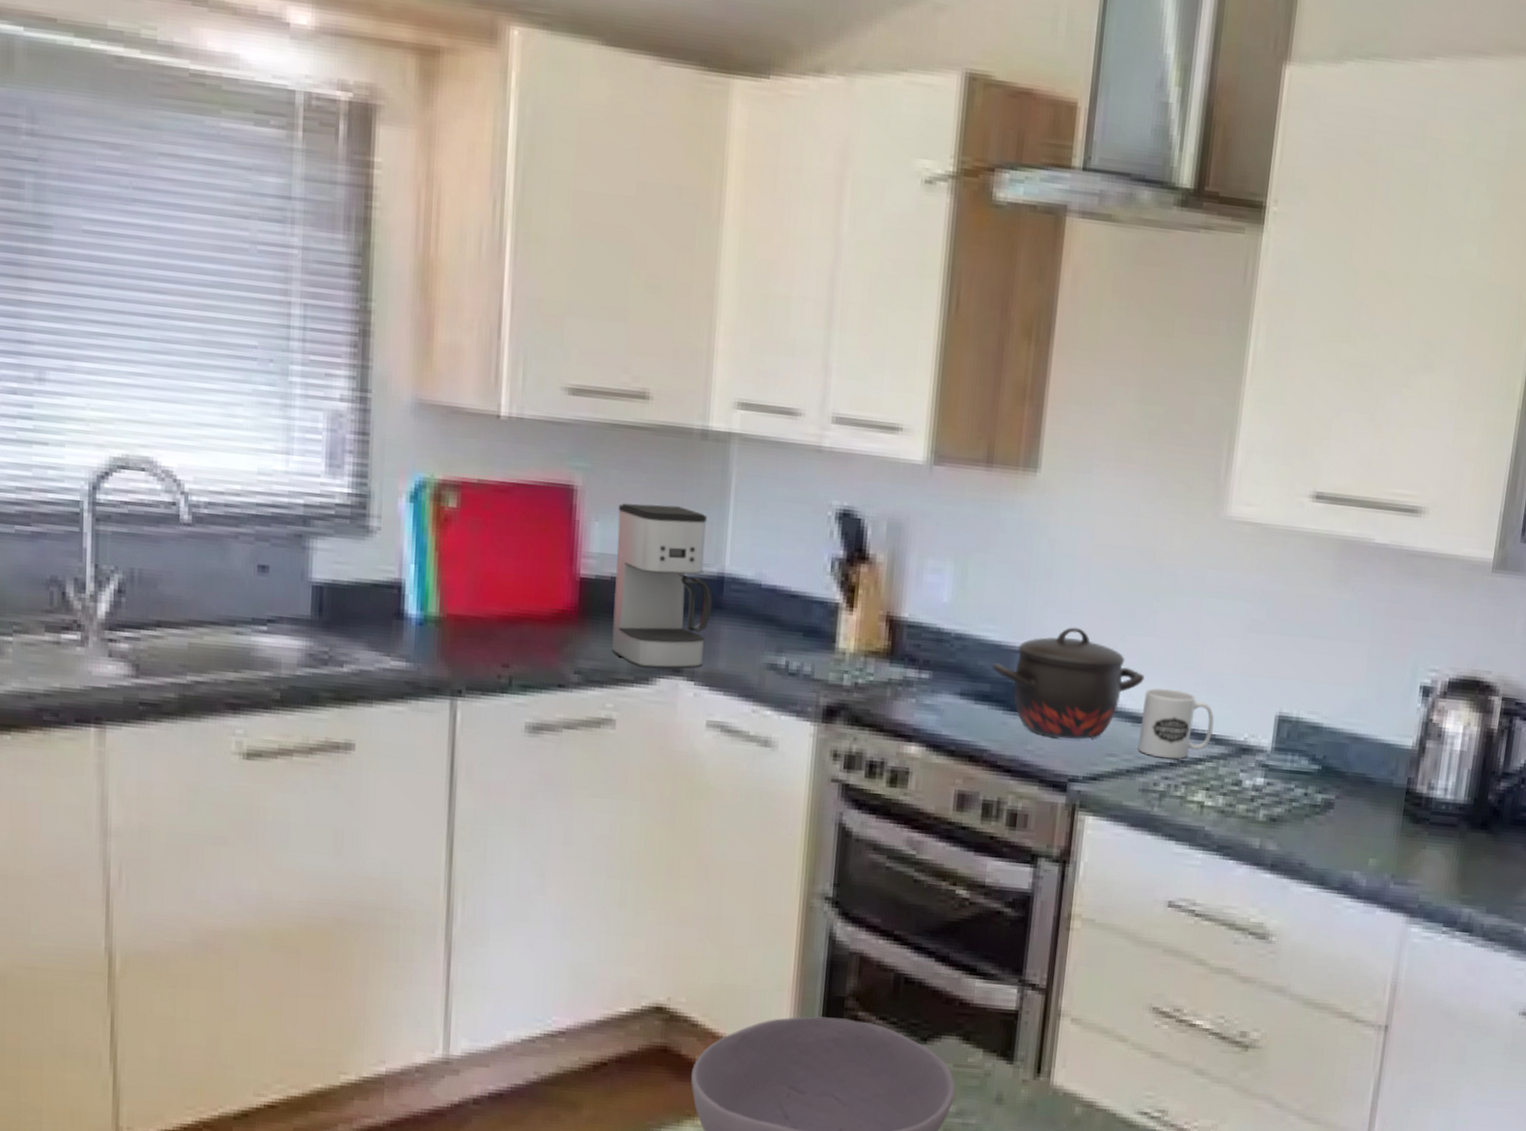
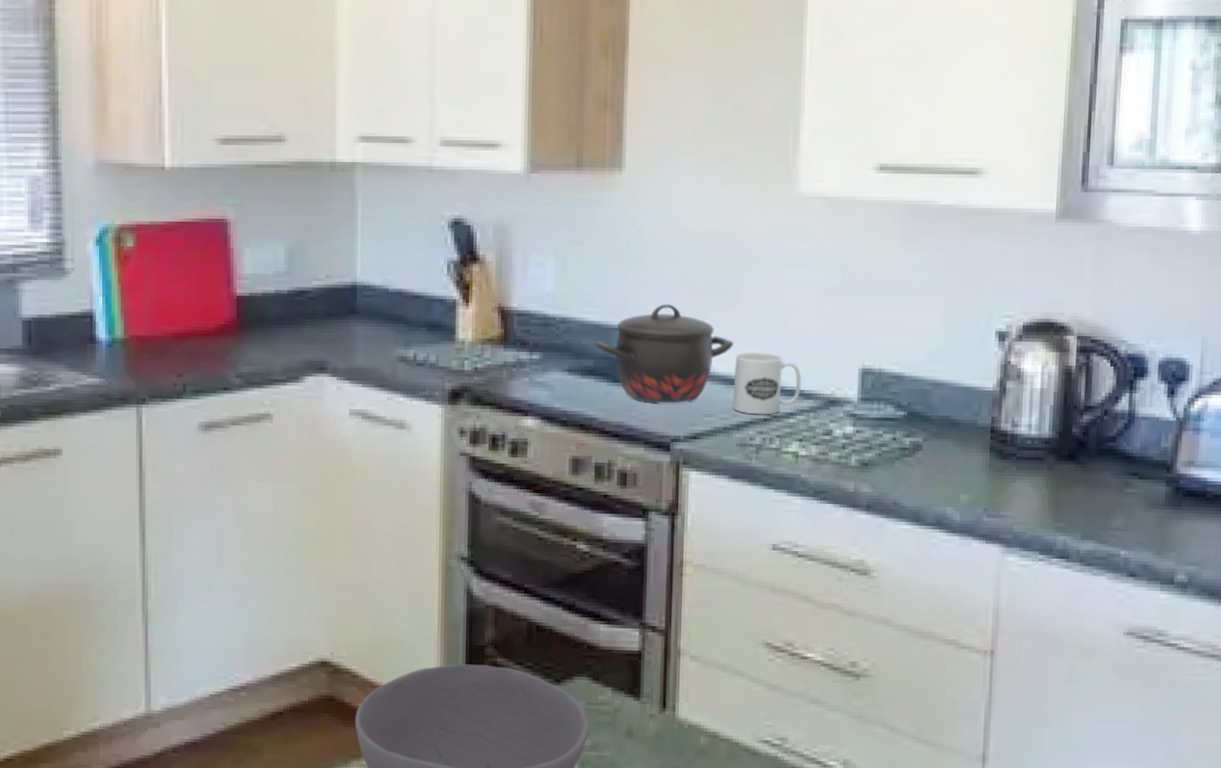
coffee maker: present [611,503,712,670] -> none [265,229,348,369]

